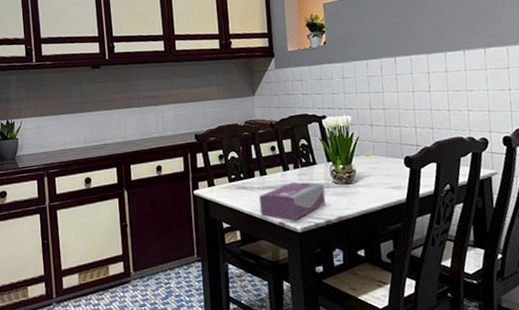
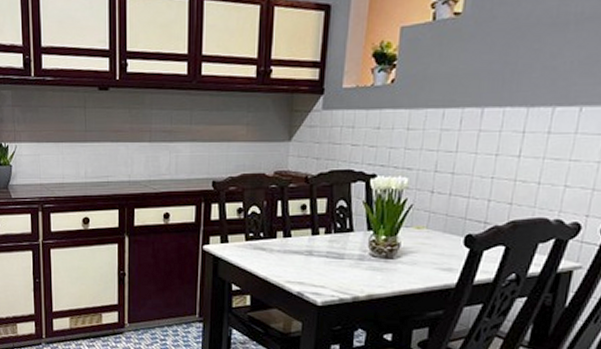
tissue box: present [259,182,326,221] -> none [276,249,358,292]

